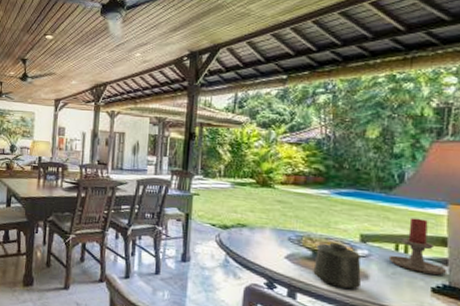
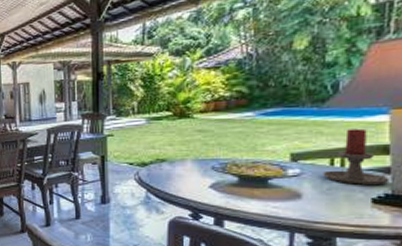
mug: present [313,242,362,290] -> none [240,166,294,211]

